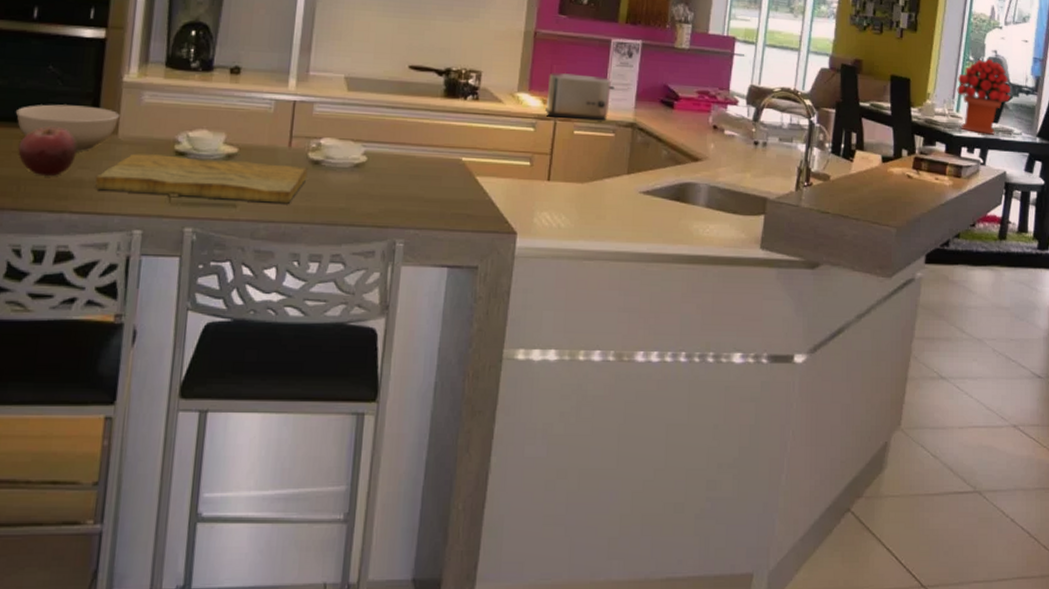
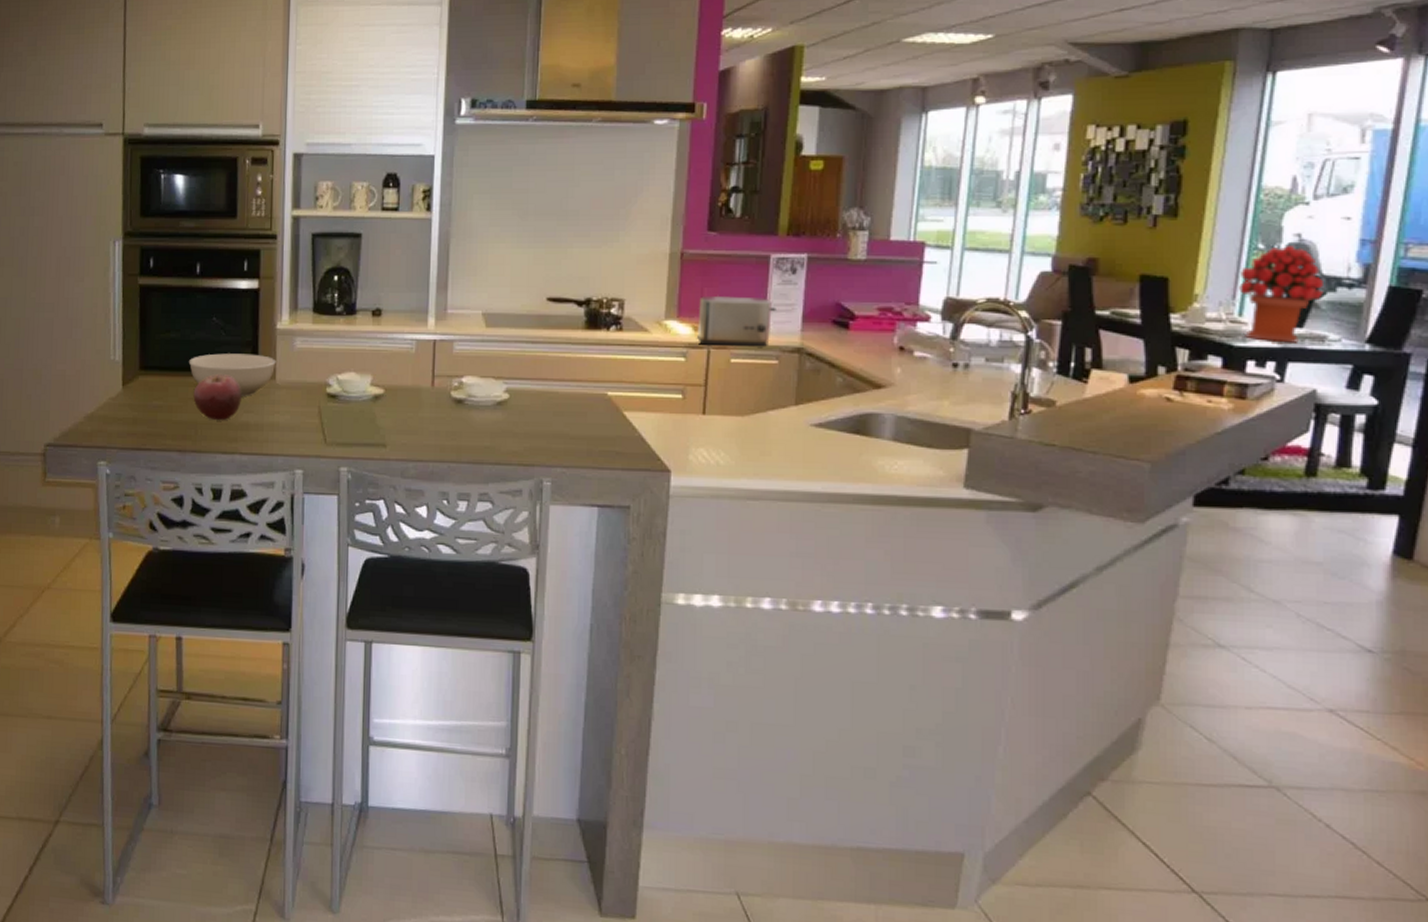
cutting board: present [95,153,308,204] -> none [259,397,452,443]

